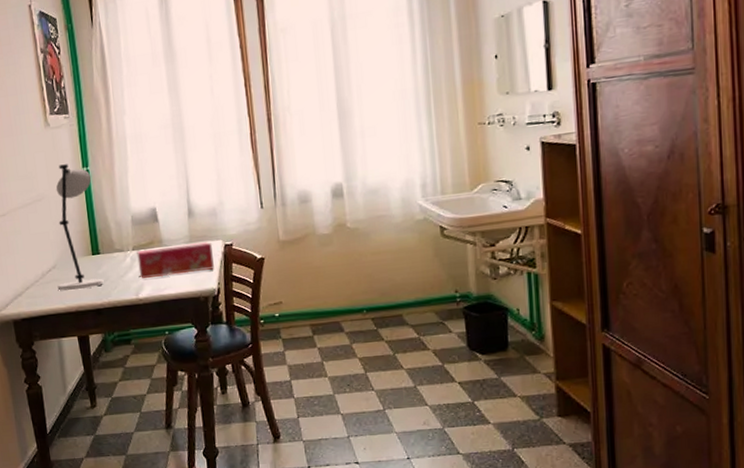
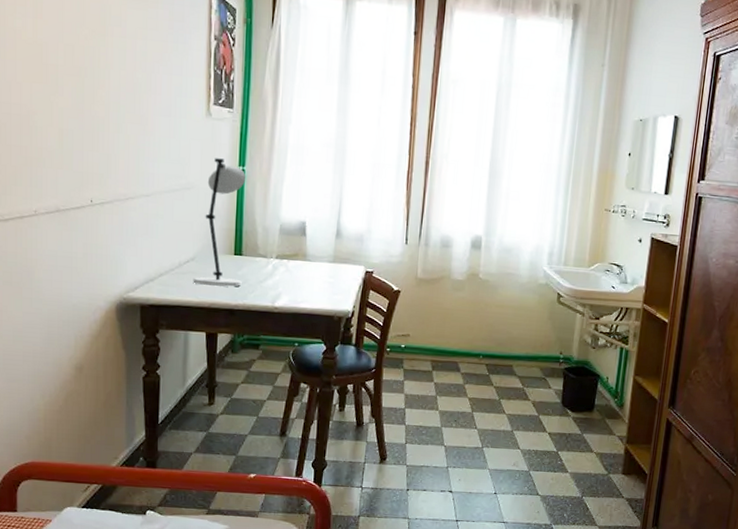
tissue box: present [137,242,214,279] -> none [278,260,355,292]

